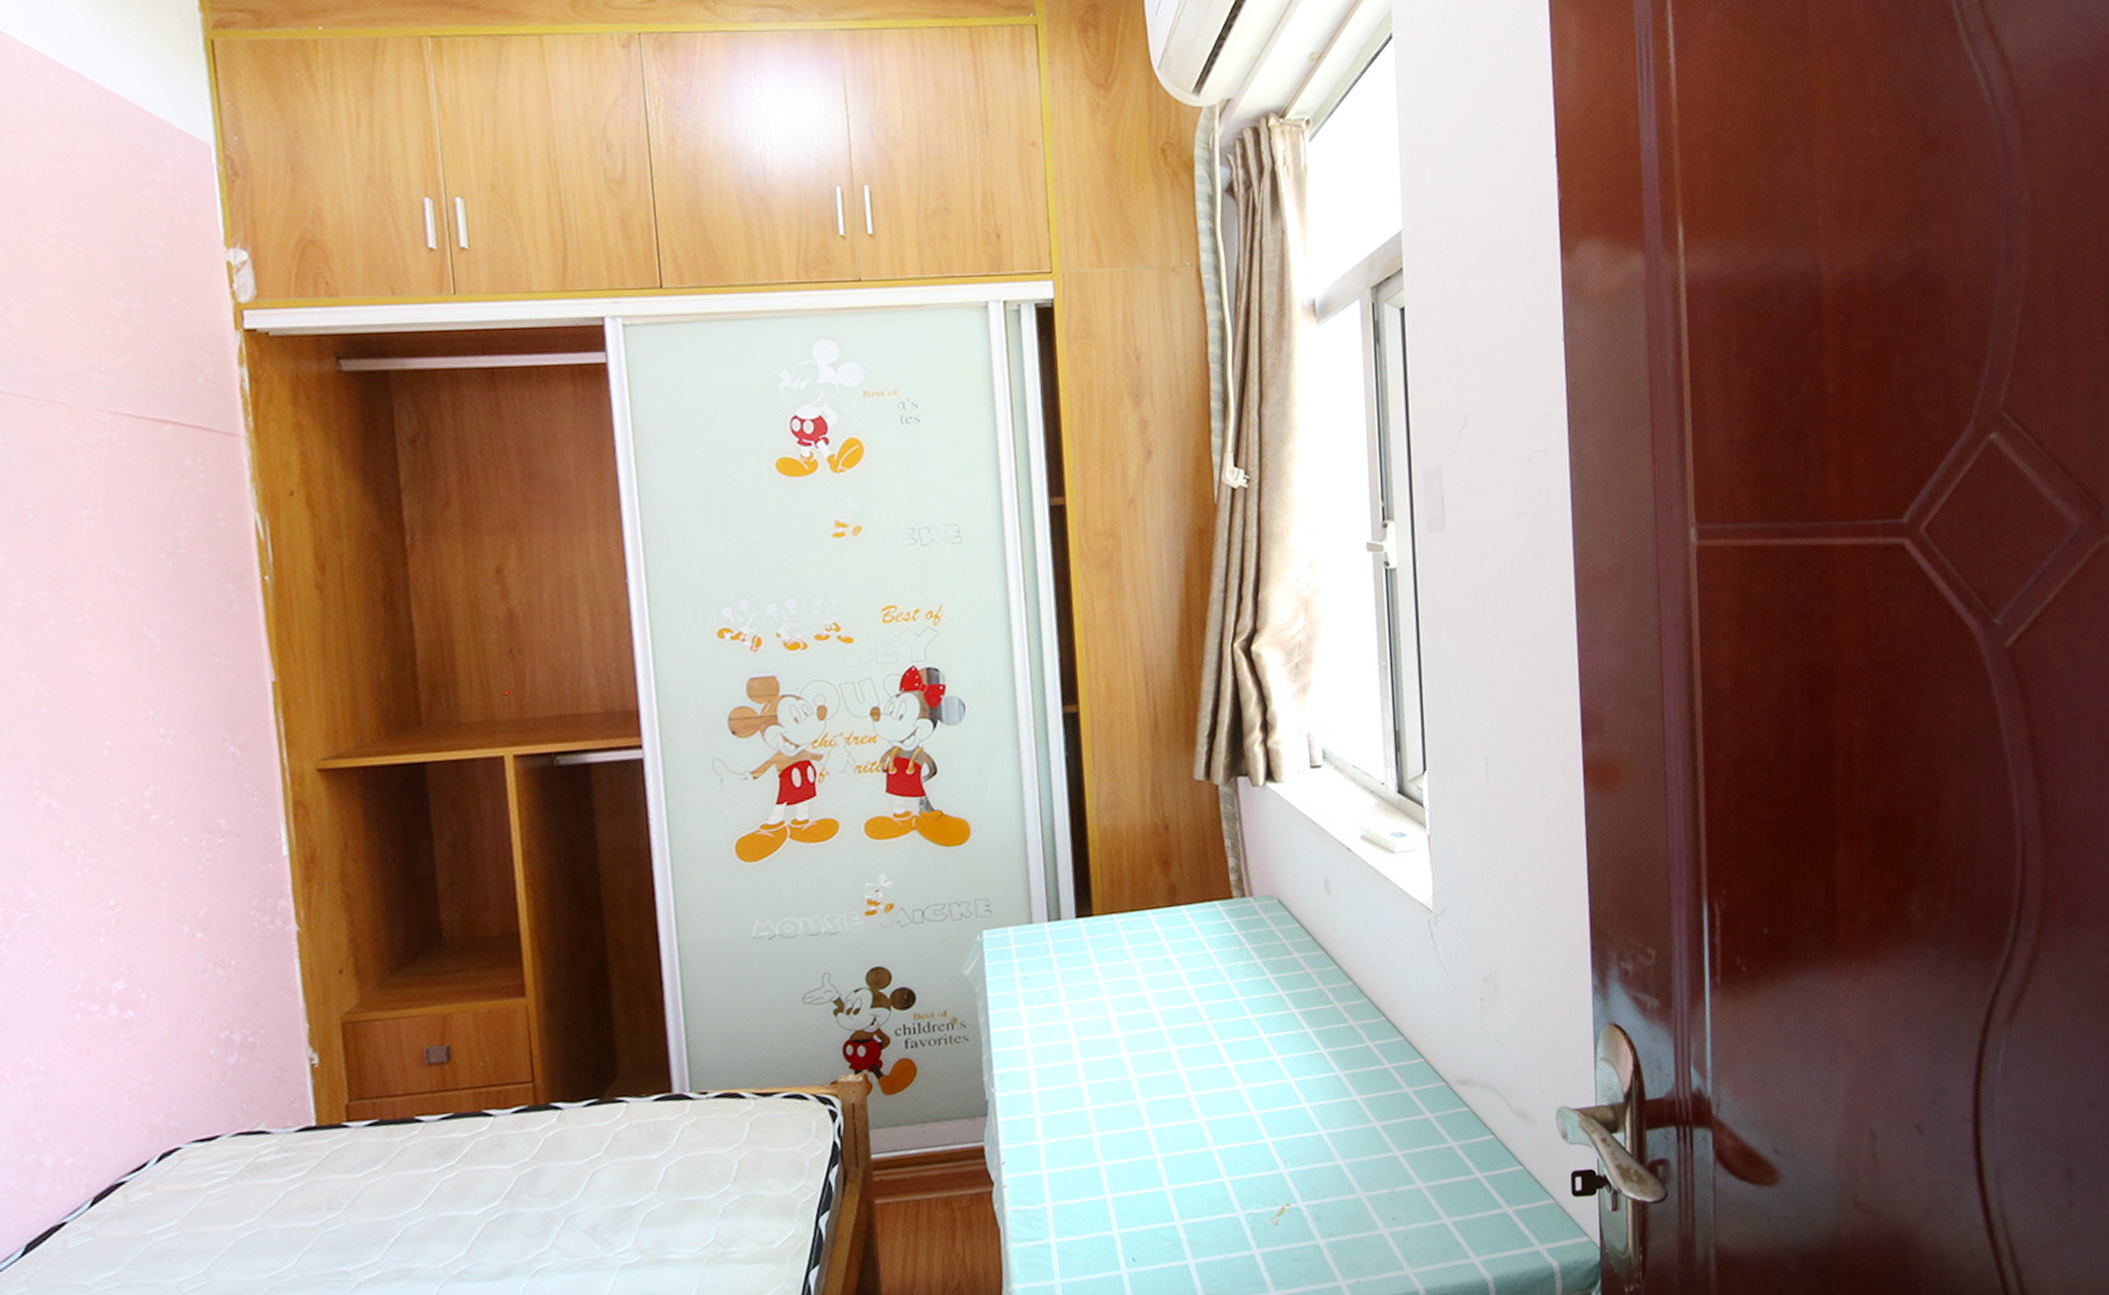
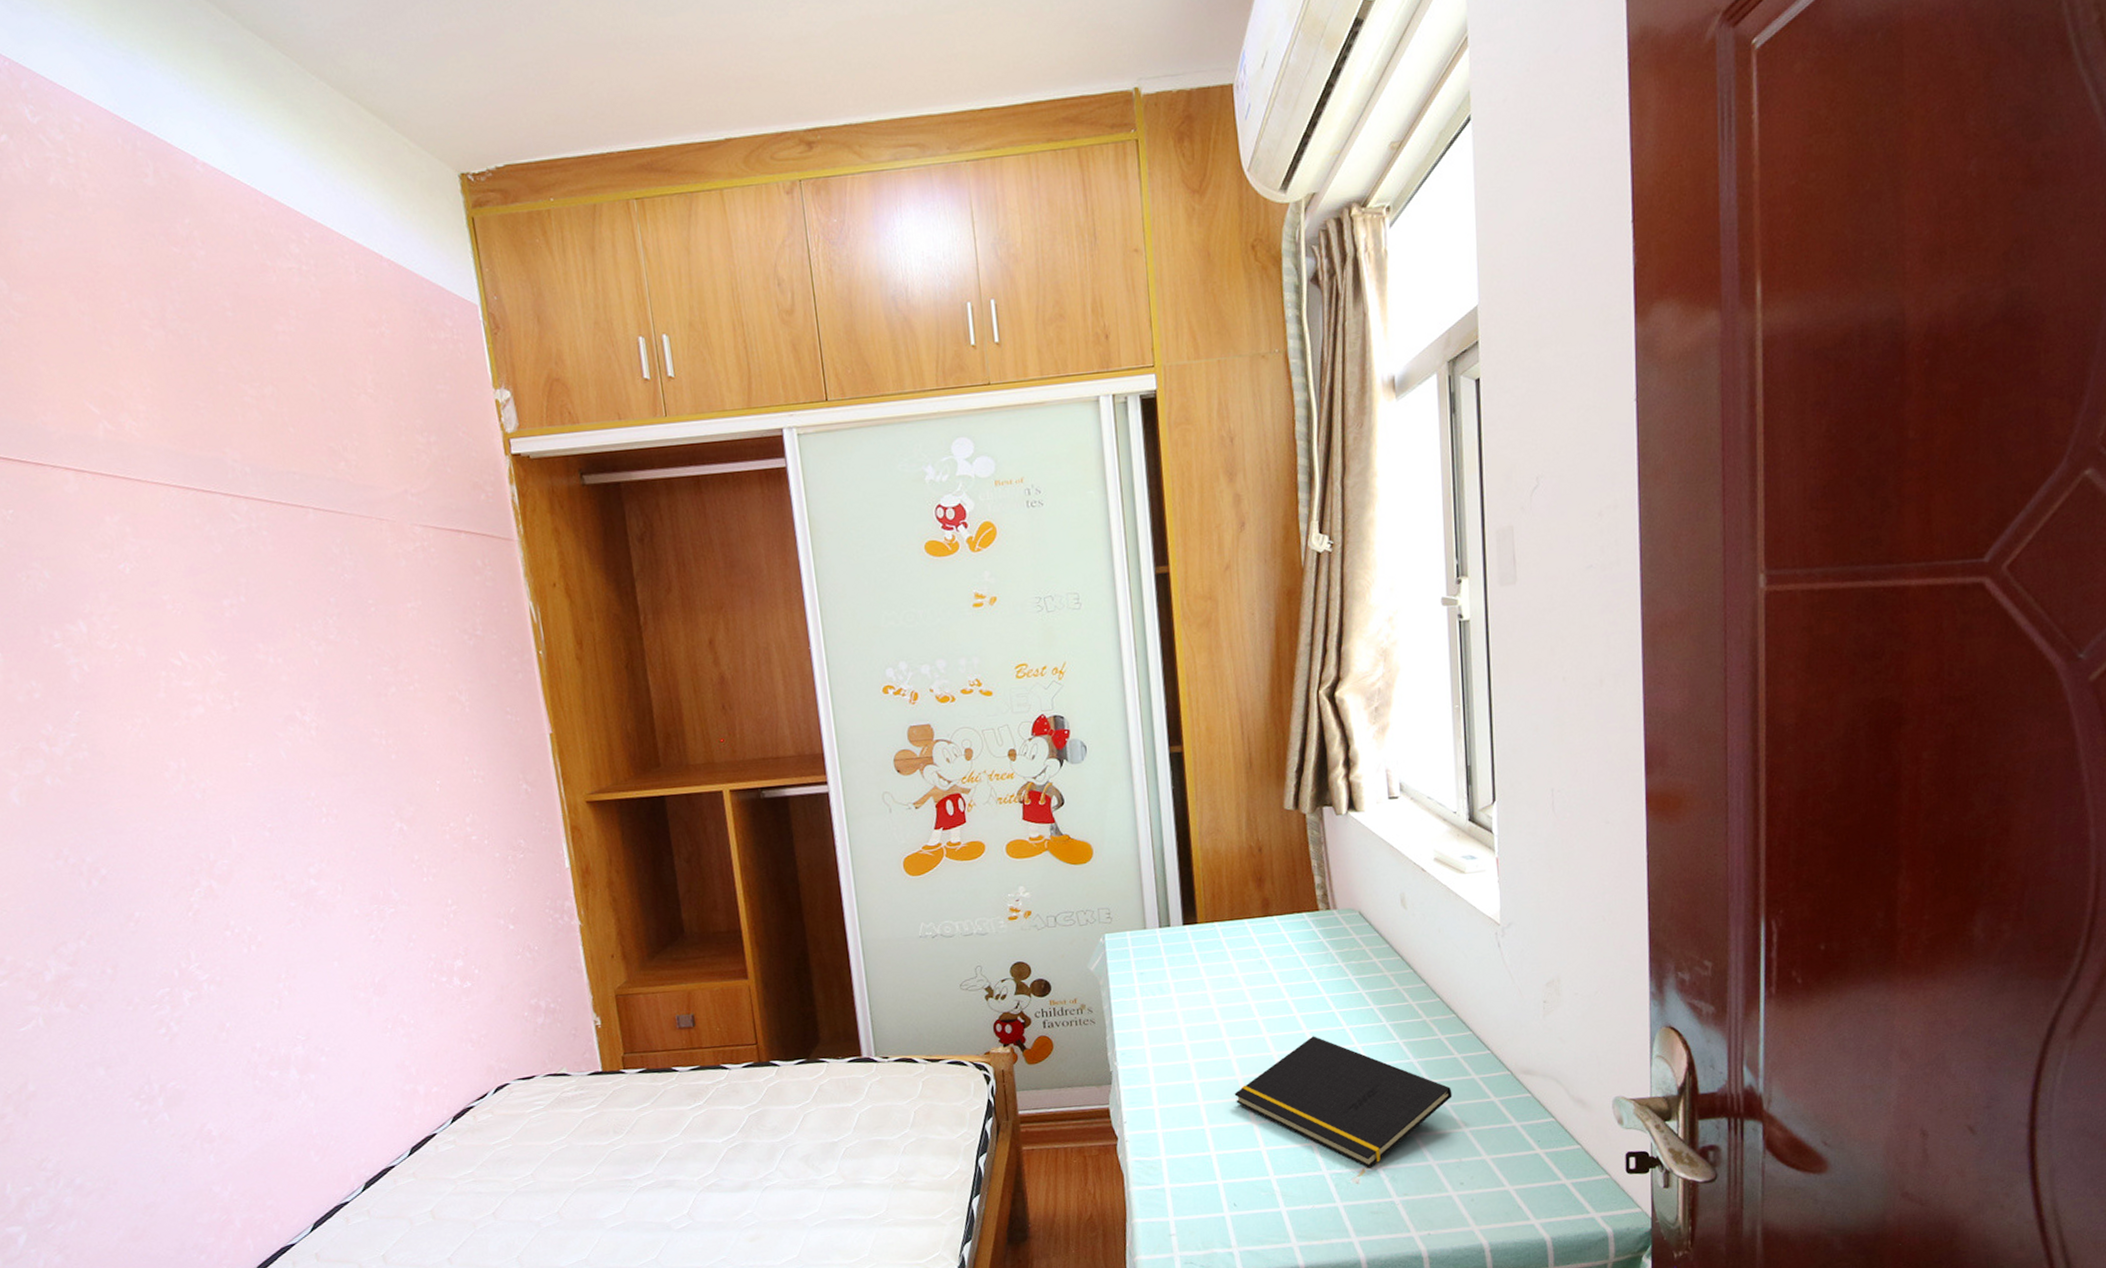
notepad: none [1134,1047,1383,1206] -> present [1234,1036,1452,1168]

